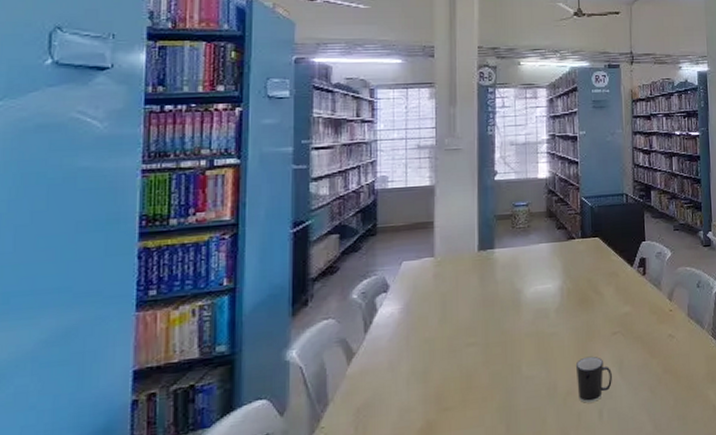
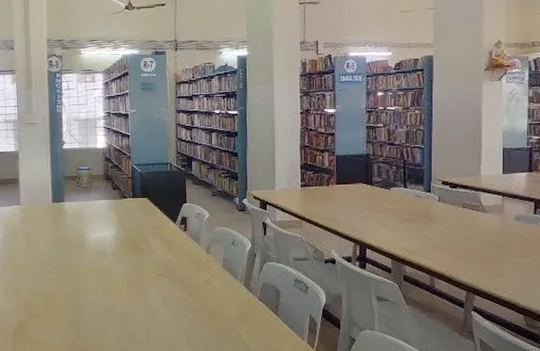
mug: present [575,356,612,403] -> none [128,290,158,325]

